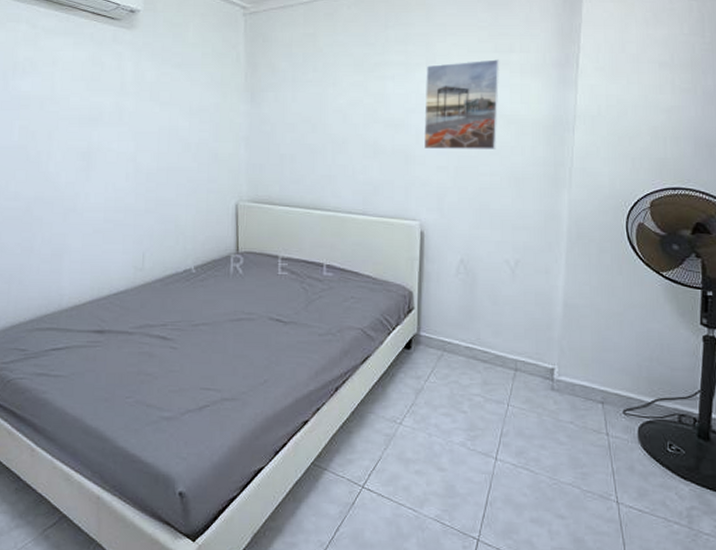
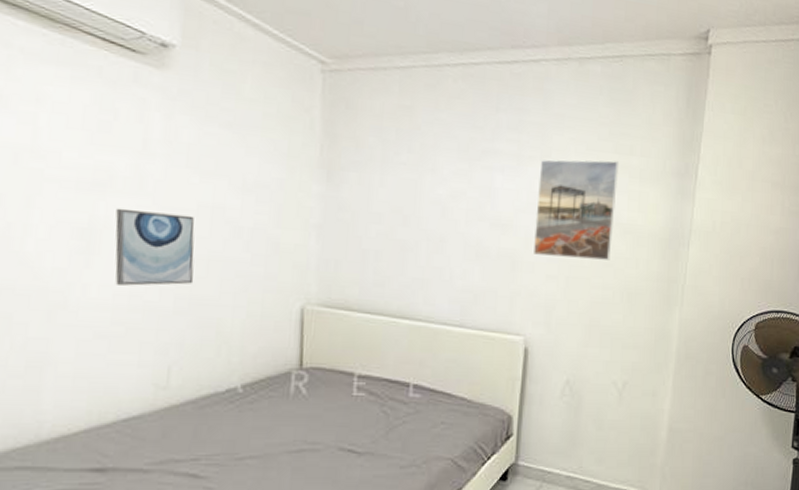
wall art: none [104,135,158,193] -> present [115,208,195,286]

